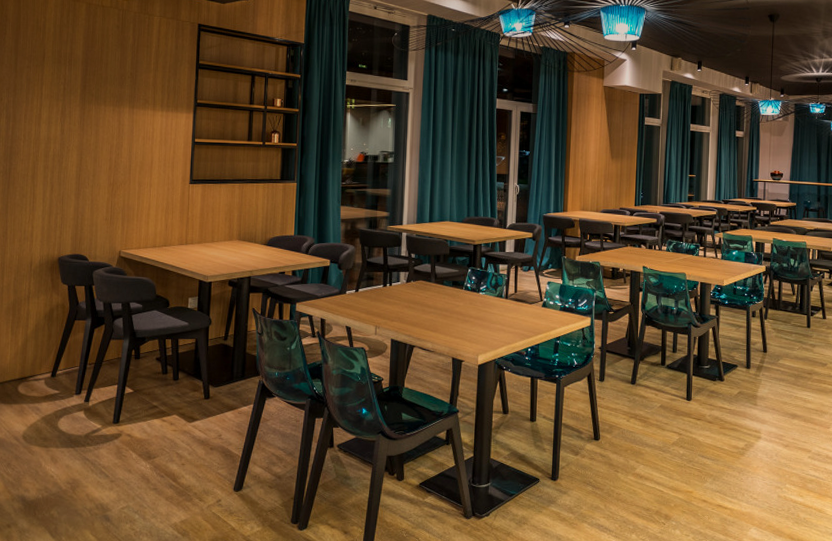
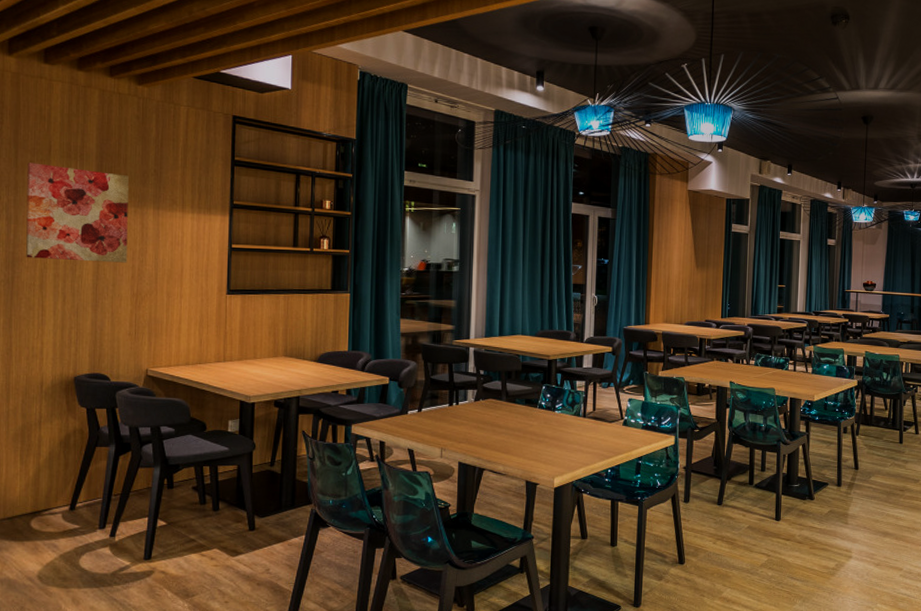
wall art: none [21,68,109,156] -> present [26,162,129,263]

